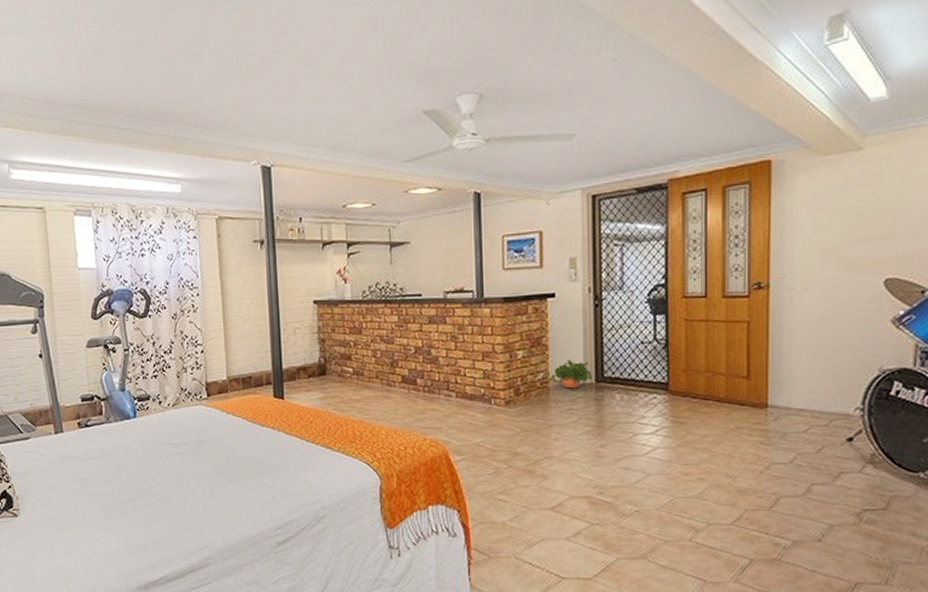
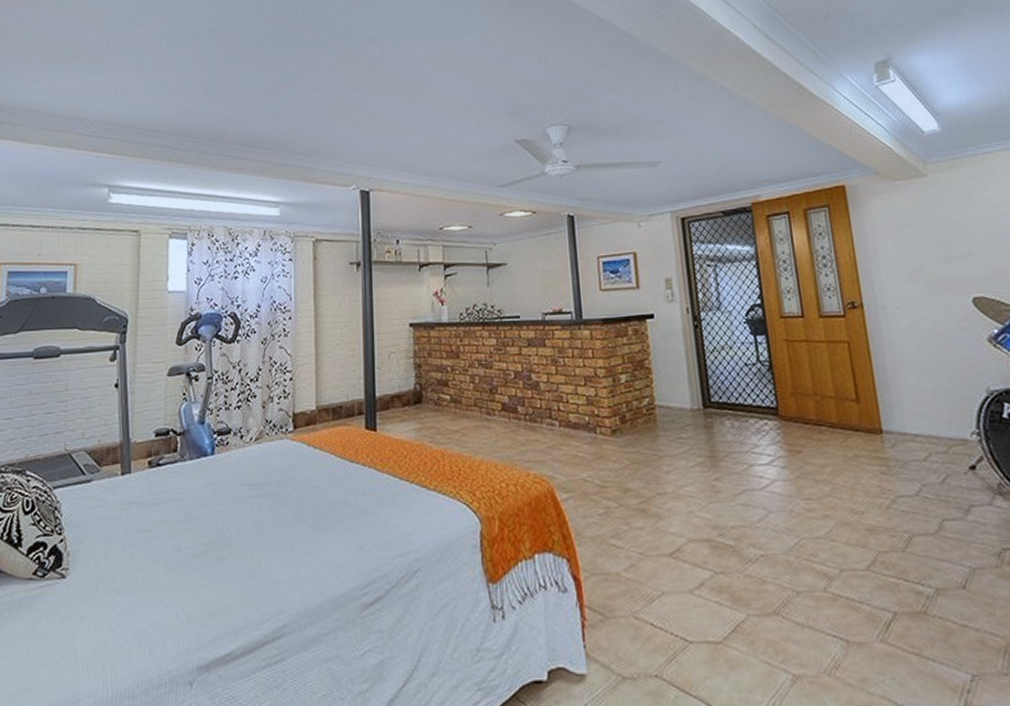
potted plant: present [548,360,593,391] -> none [654,384,700,418]

